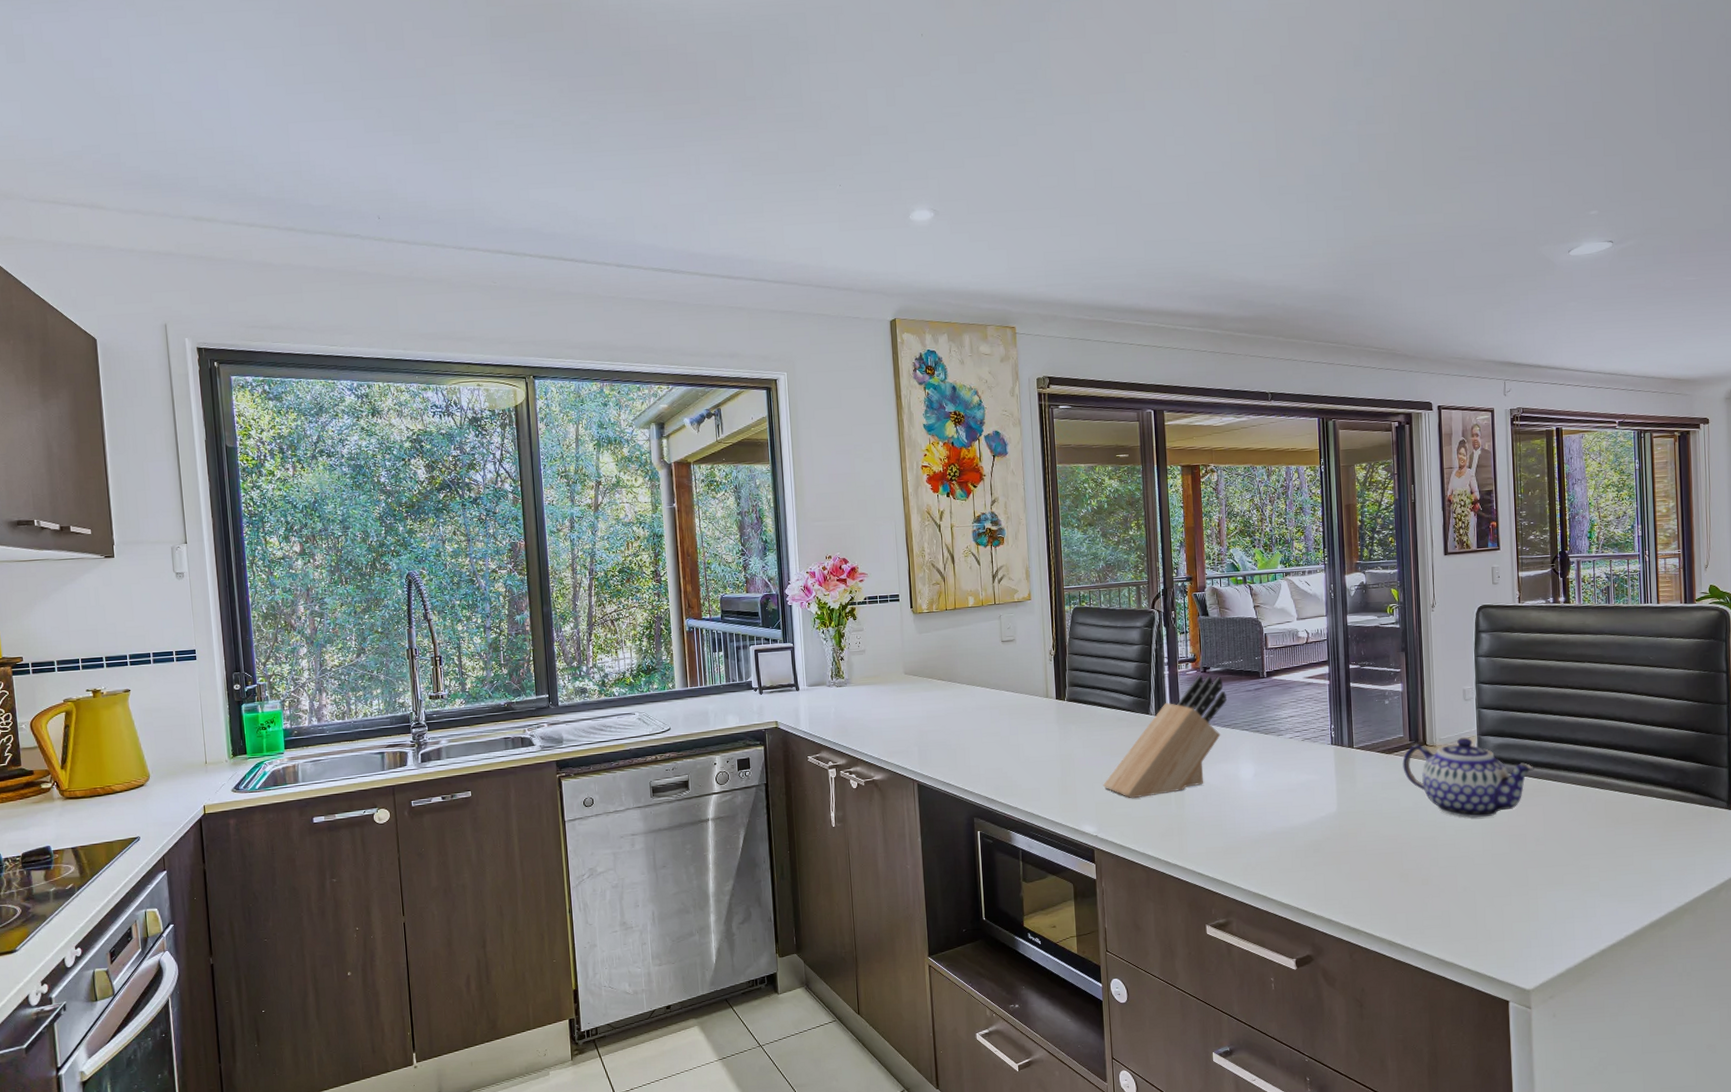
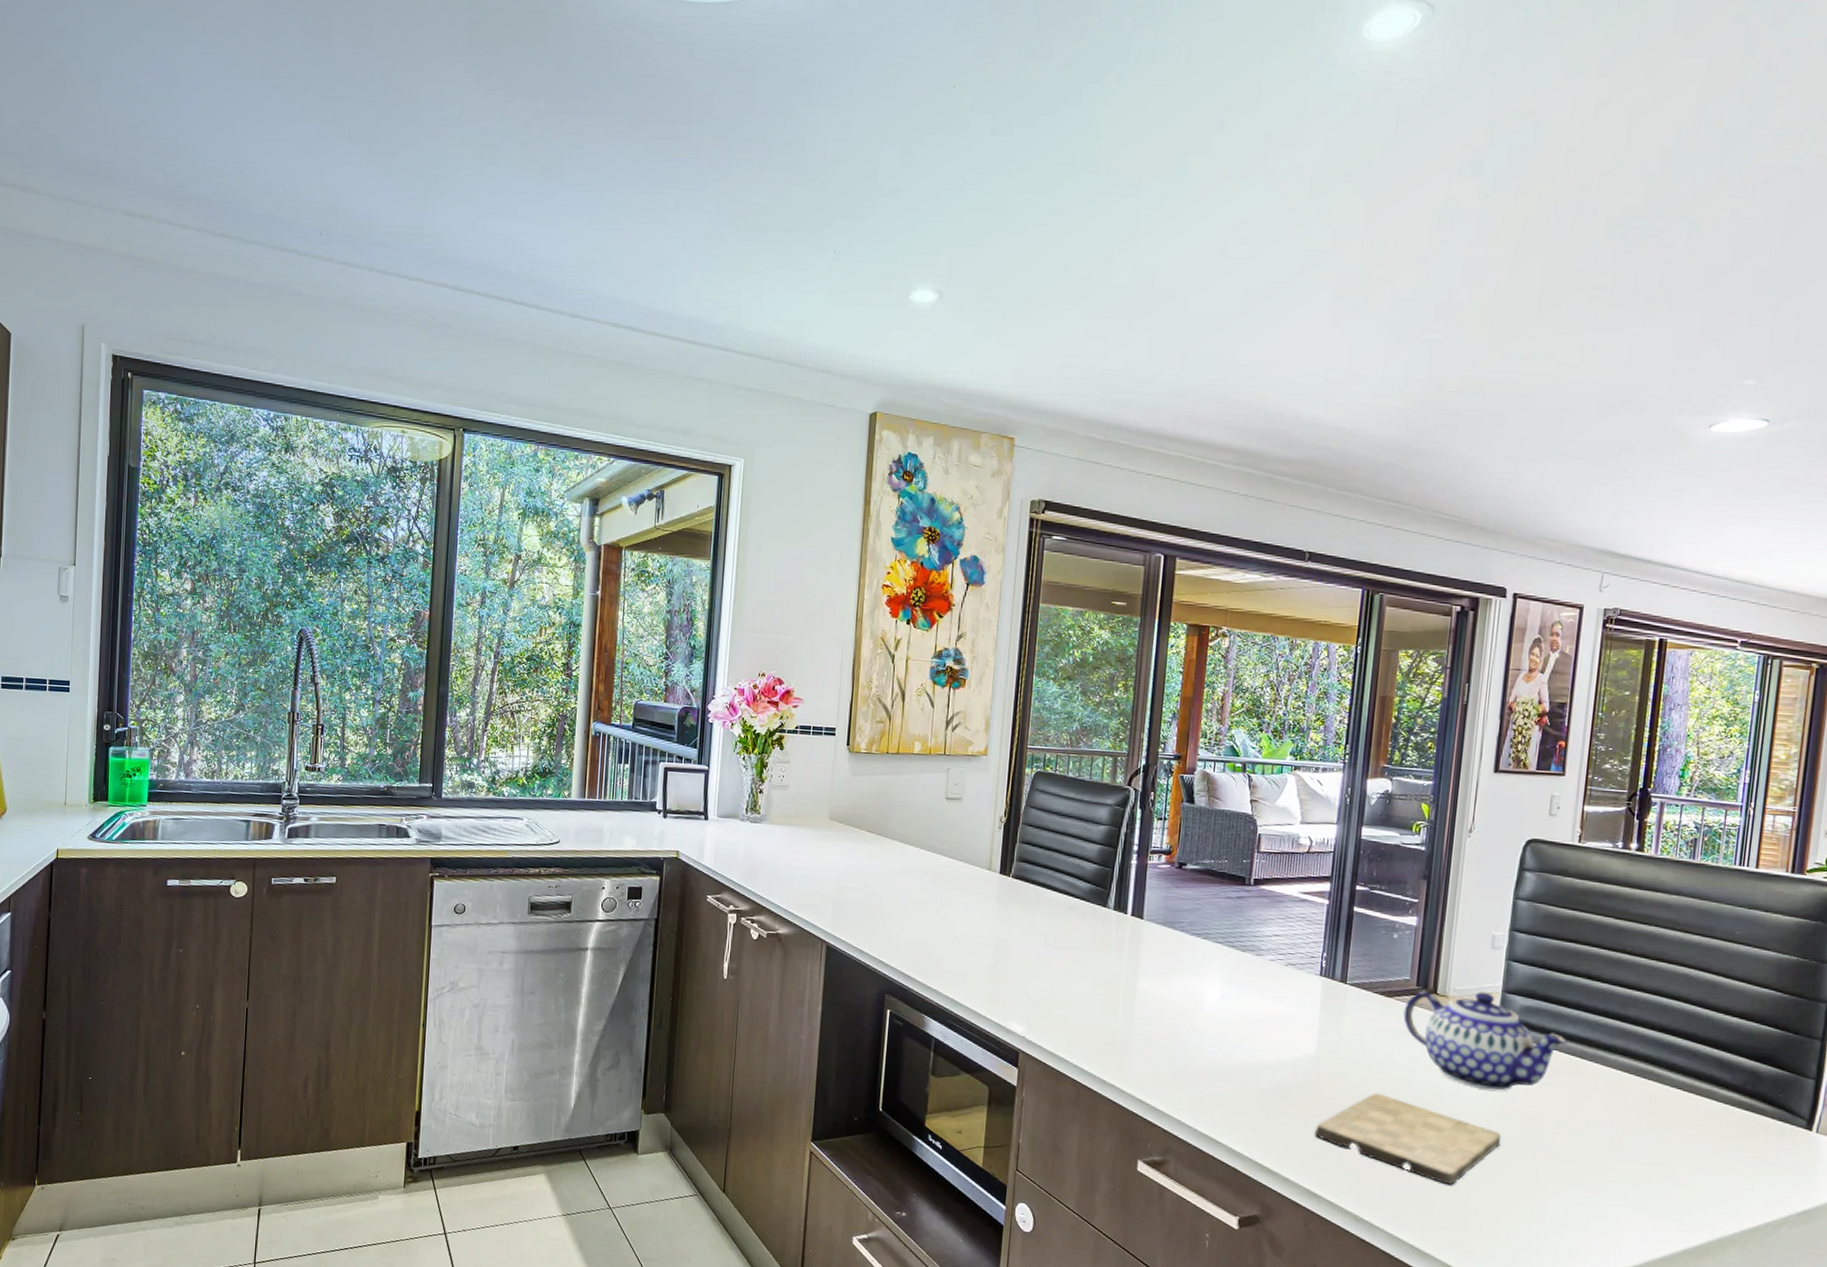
knife block: present [1103,675,1227,799] -> none [1040,871,1202,1002]
cutting board: none [1346,835,1495,902] -> present [1314,1093,1502,1184]

